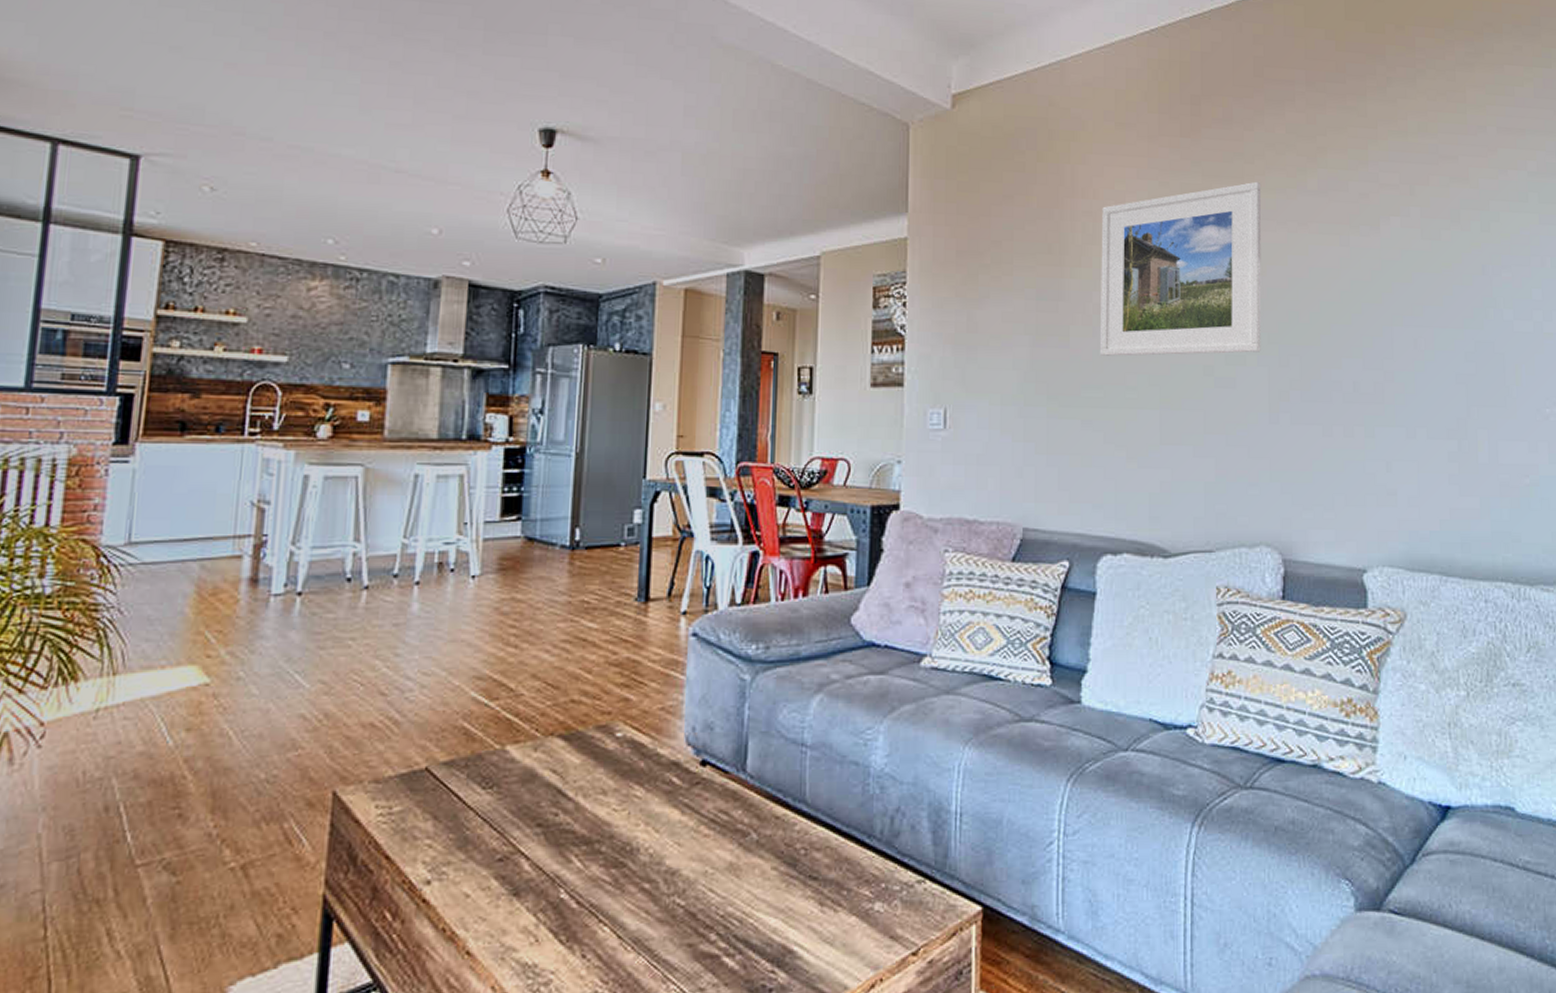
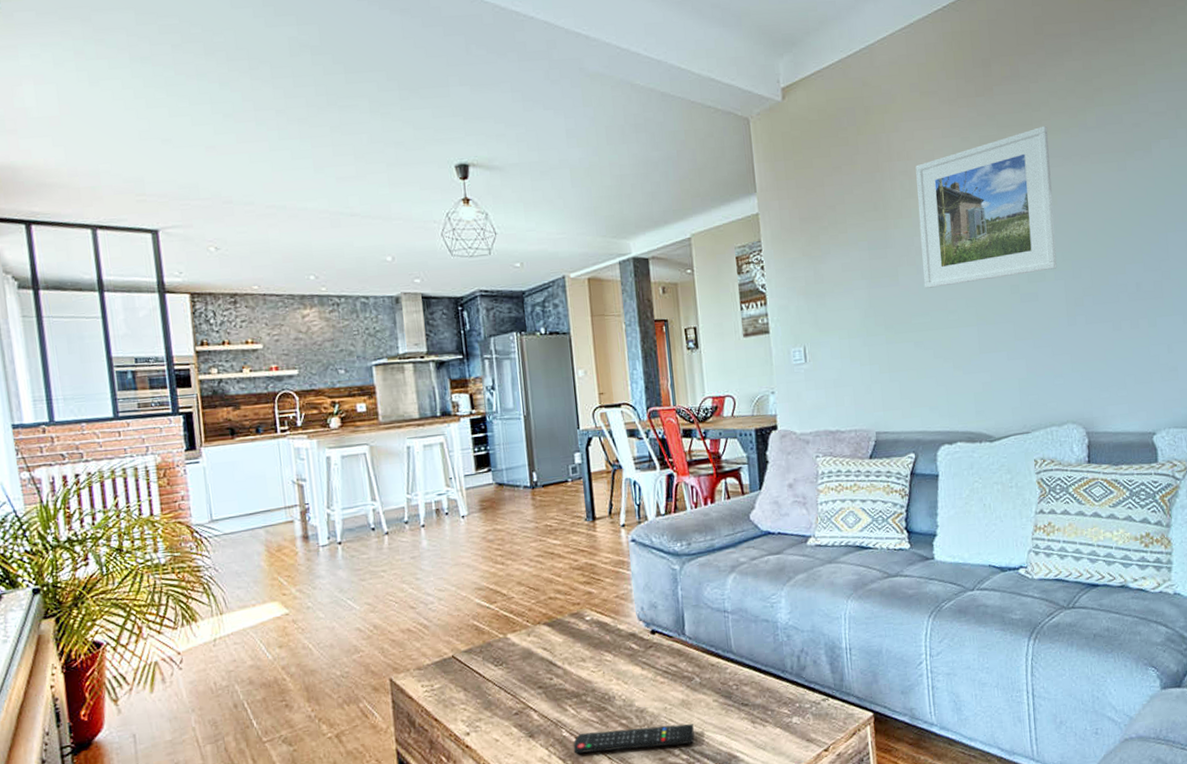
remote control: none [571,896,740,928] -> present [573,723,695,754]

